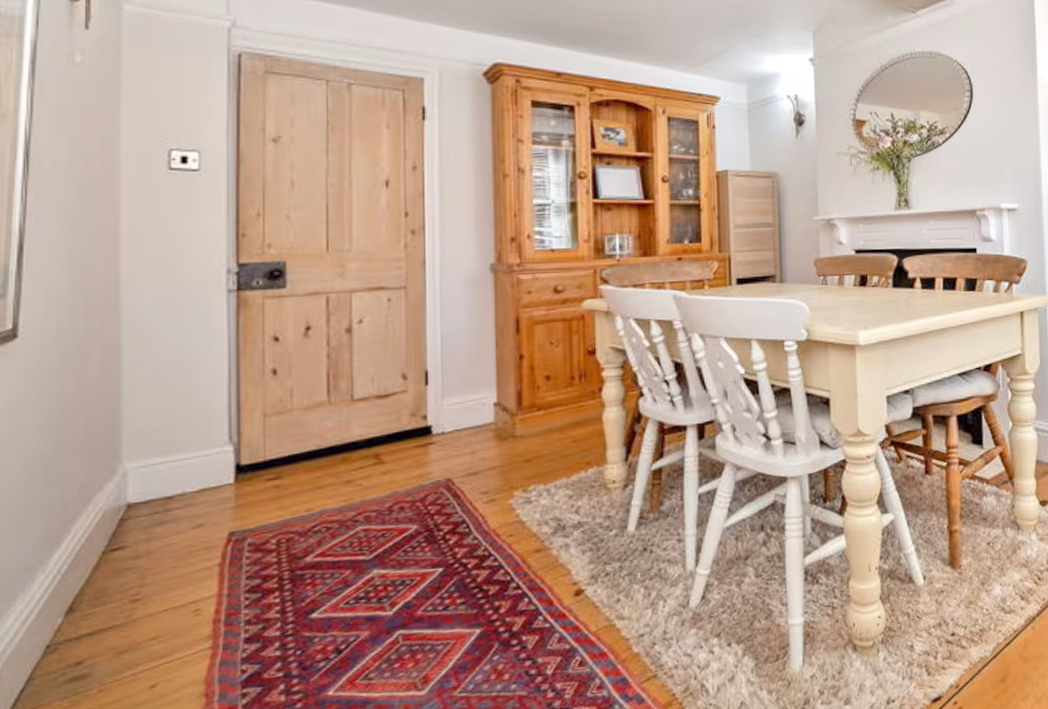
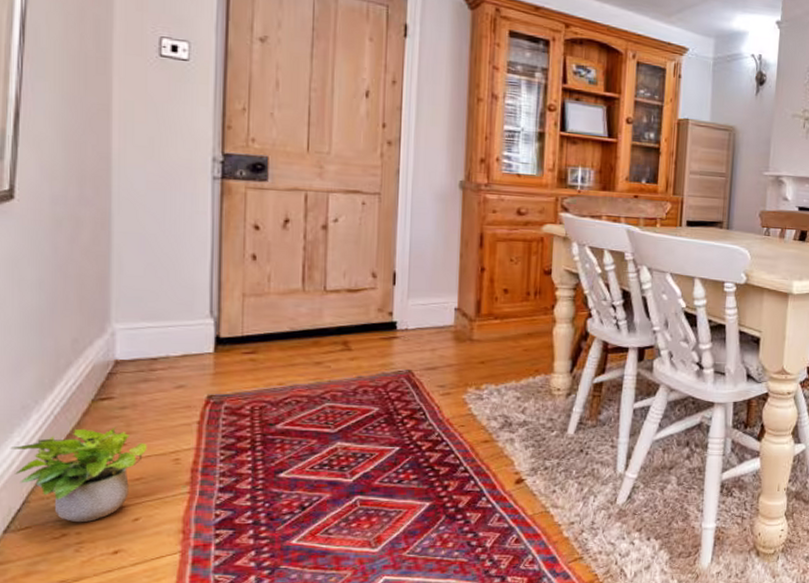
potted plant: none [13,579,164,698] -> present [10,426,147,523]

